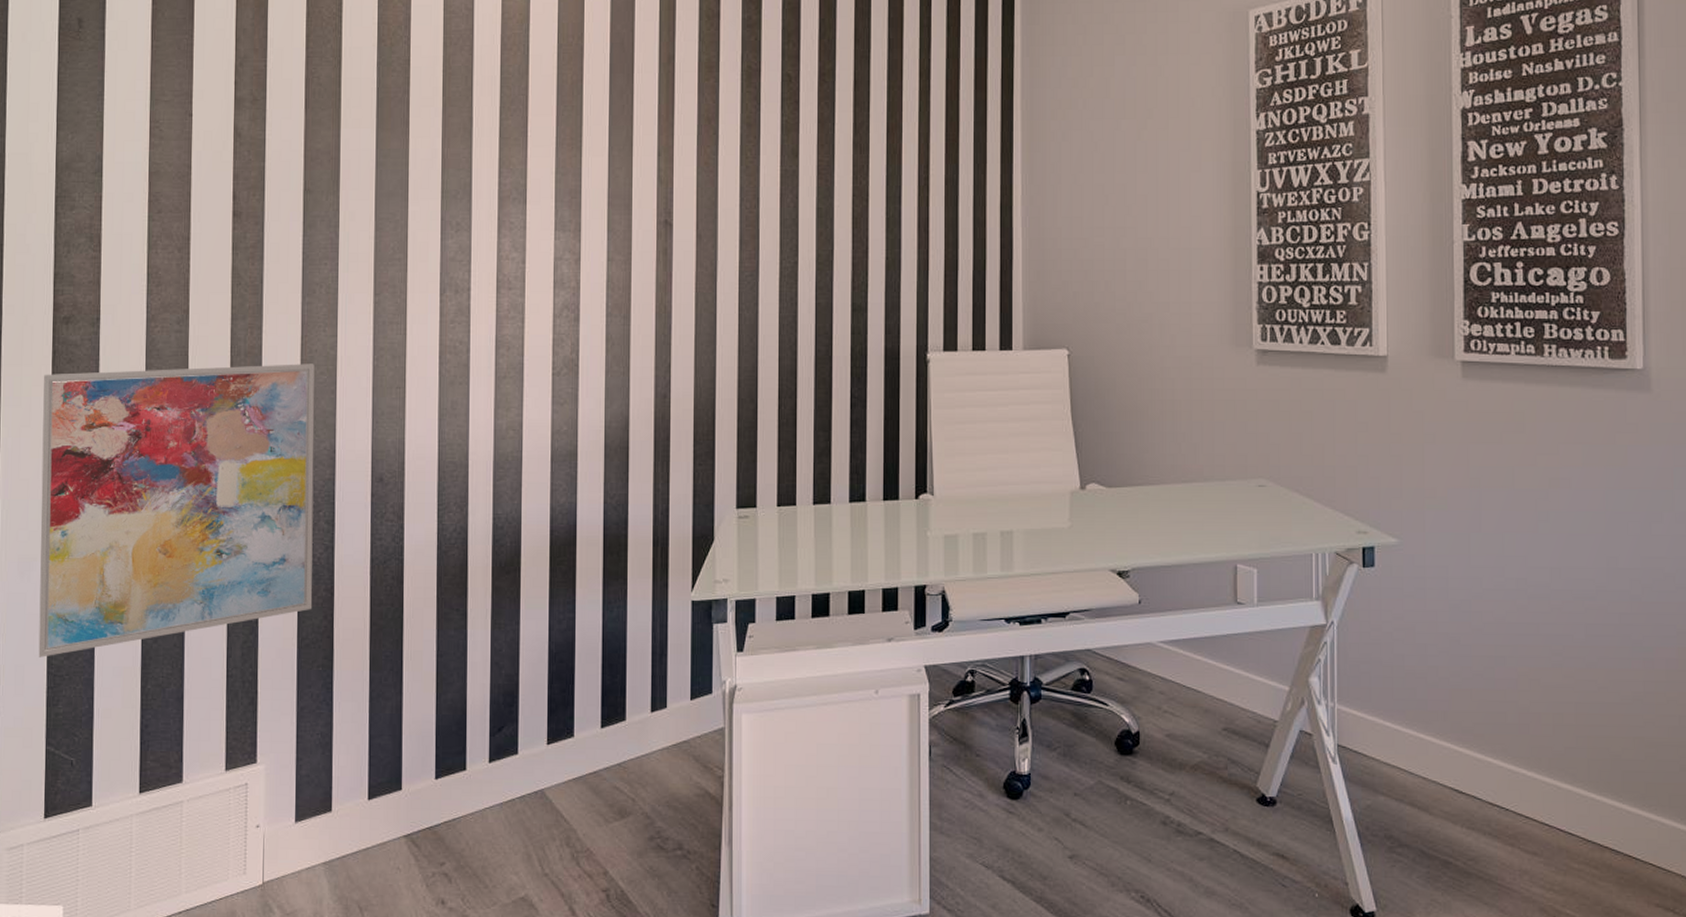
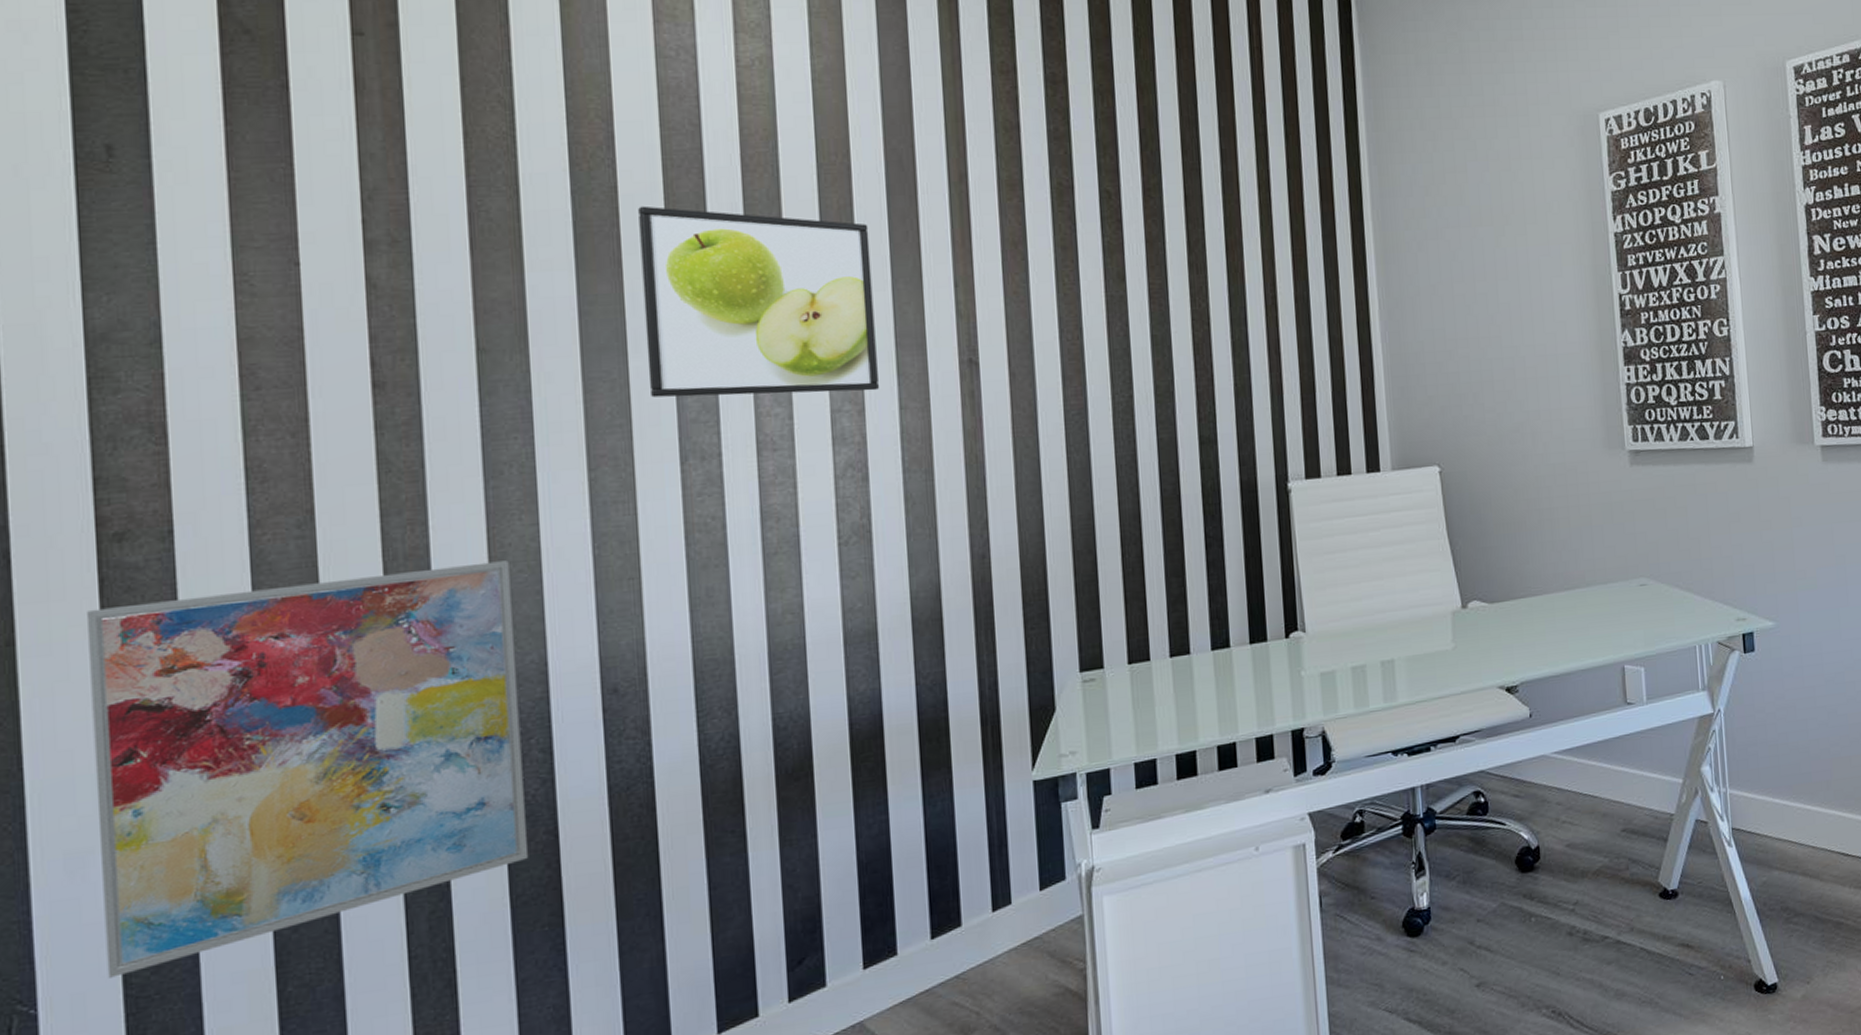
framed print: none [422,76,594,243] -> present [638,206,879,398]

